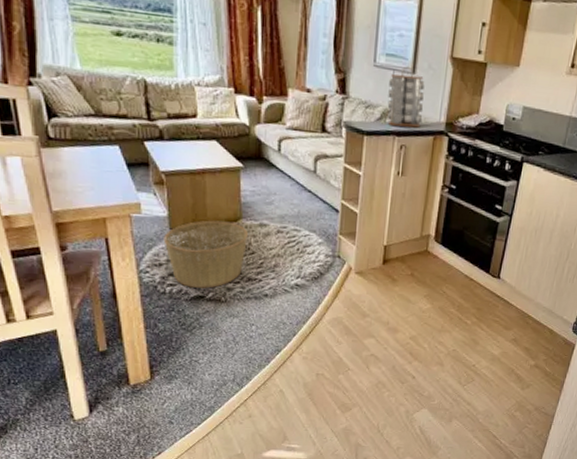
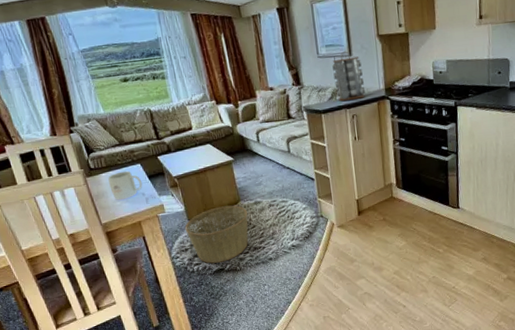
mug: none [71,150,118,188] -> present [108,170,143,201]

